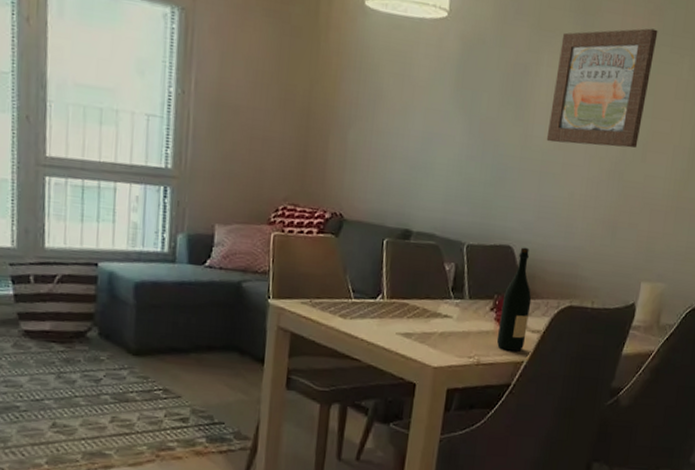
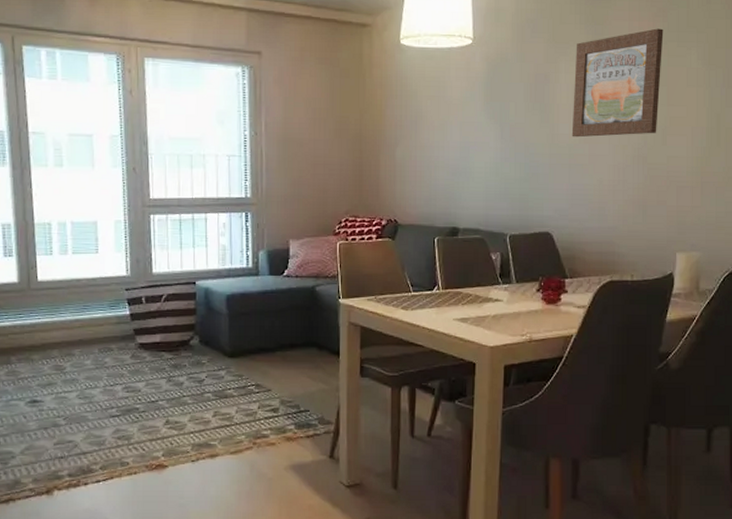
wine bottle: present [496,247,532,352] -> none [545,232,574,326]

